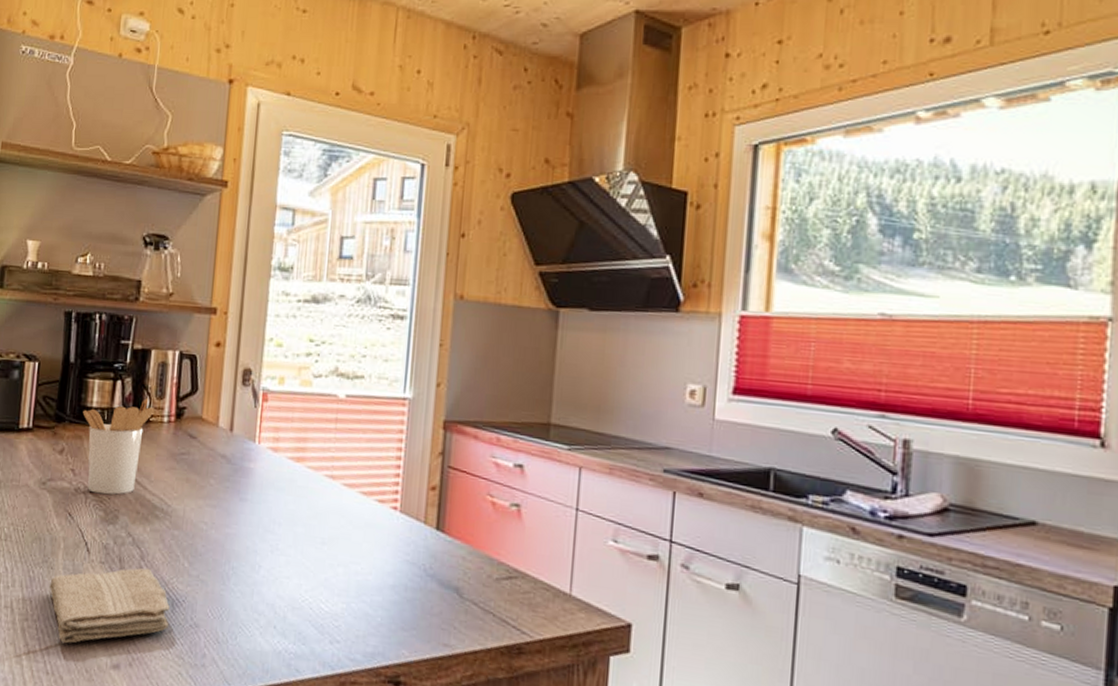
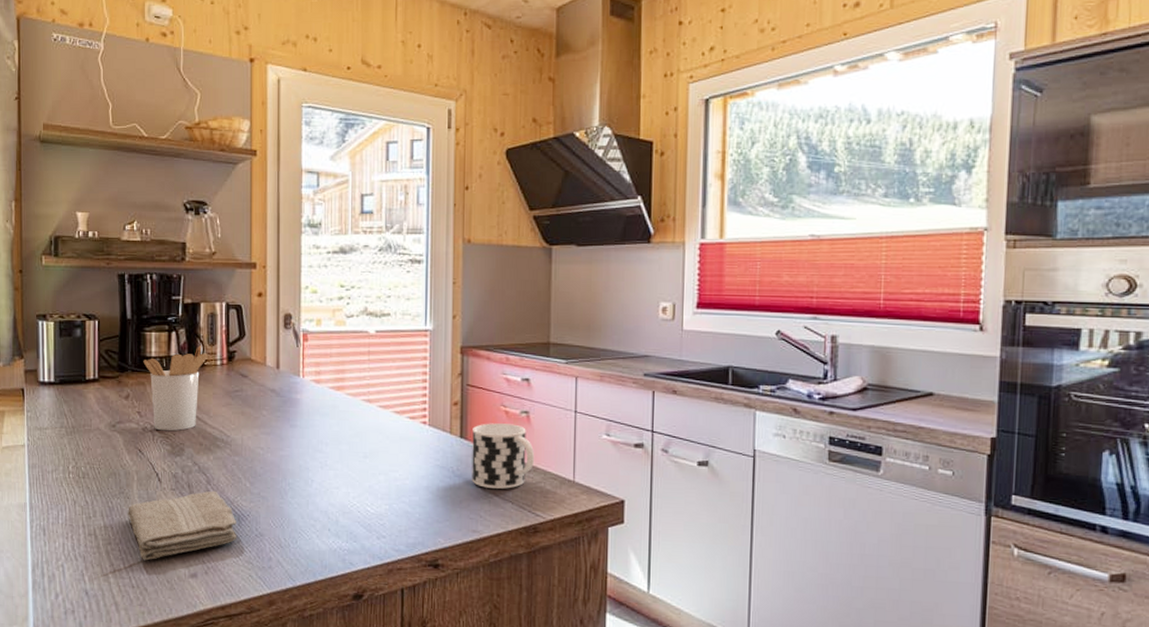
cup: none [446,514,525,597] -> present [472,423,535,489]

